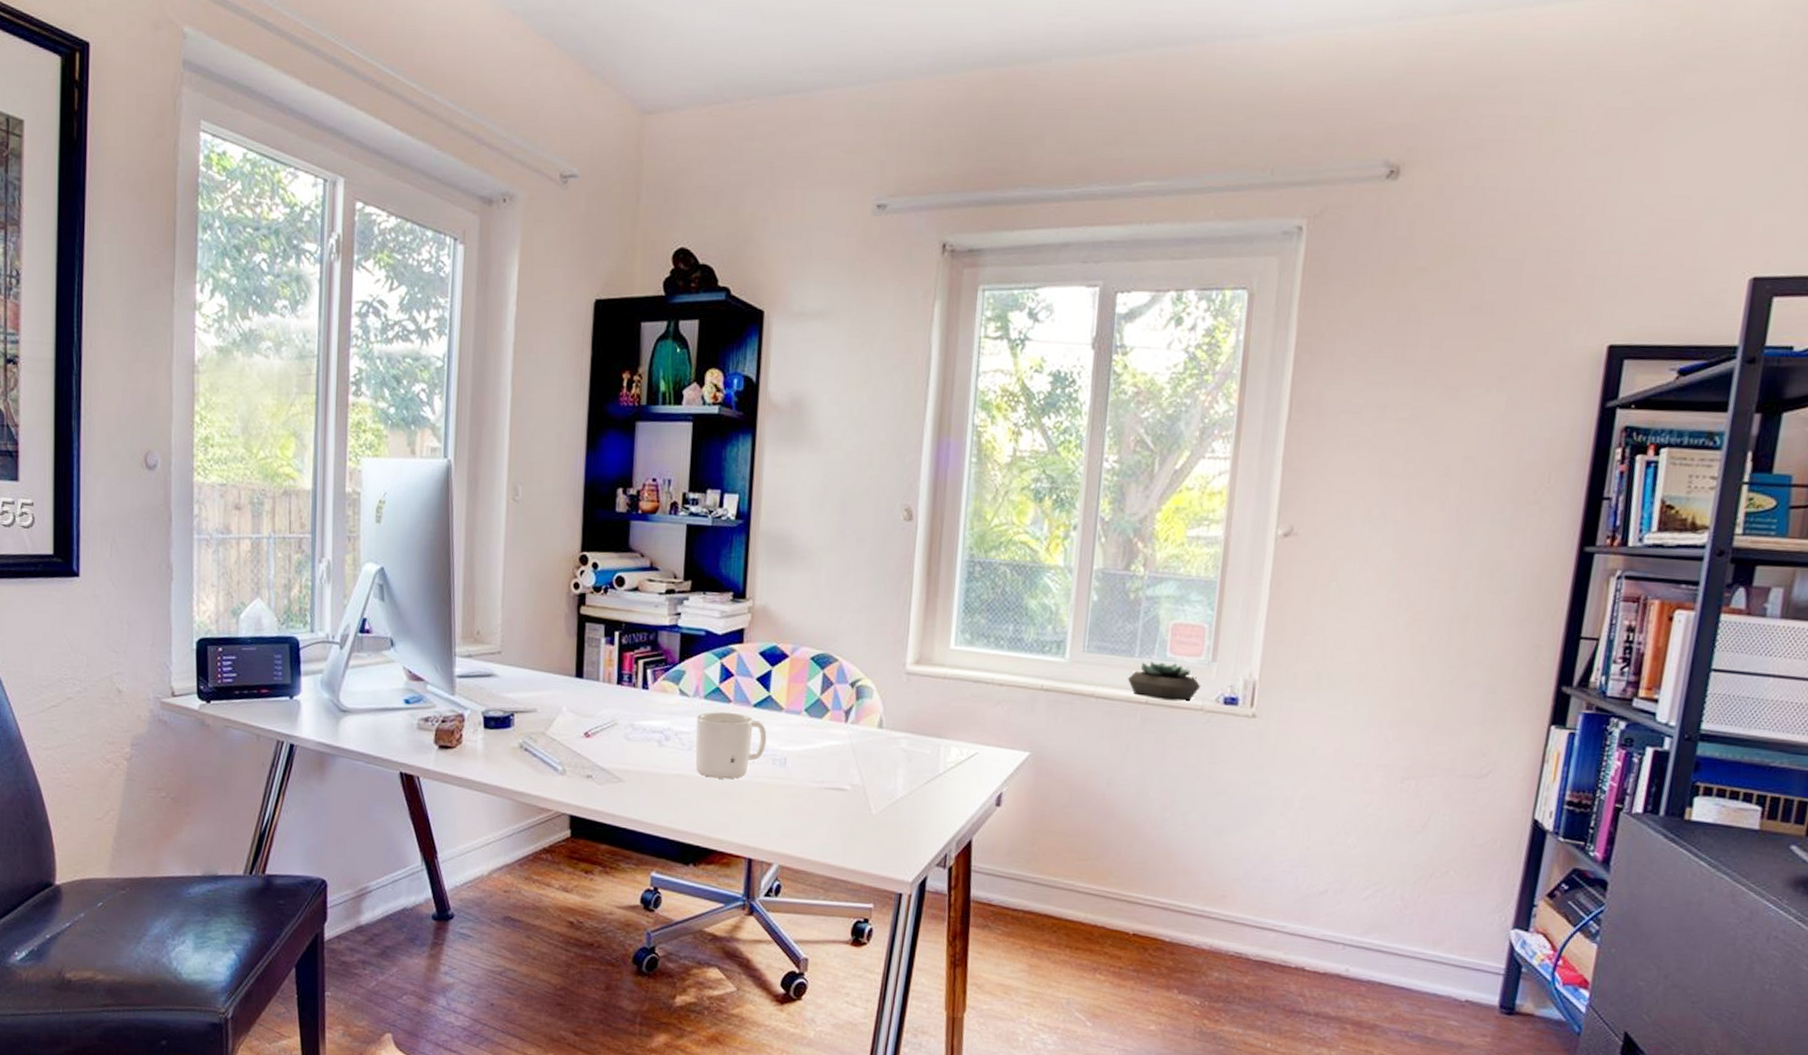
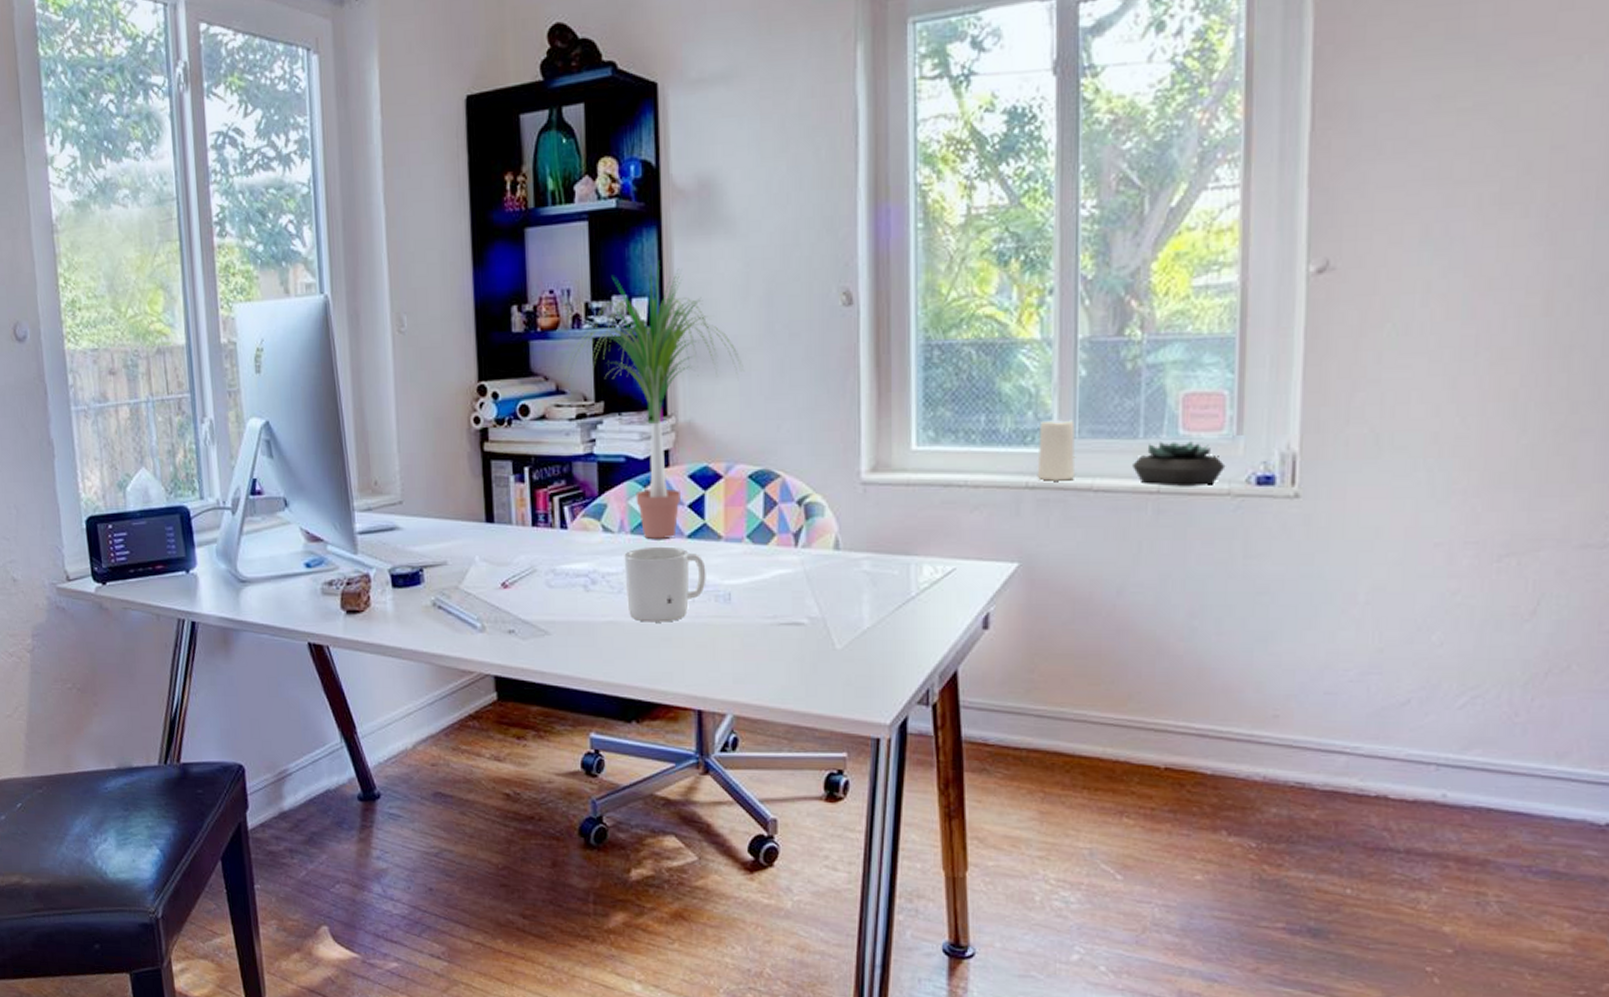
potted plant: none [658,463,815,706] -> present [564,260,743,539]
candle: none [1051,634,1085,687] -> present [1037,420,1076,481]

